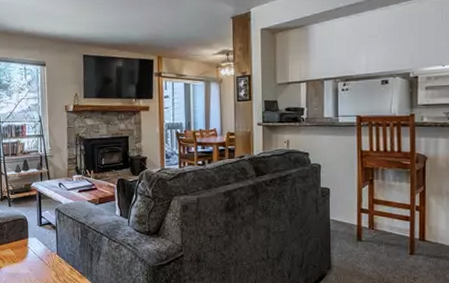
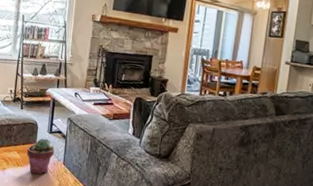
potted succulent: none [20,232,47,269] -> present [27,138,55,174]

